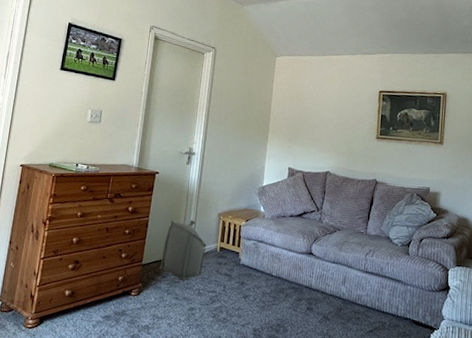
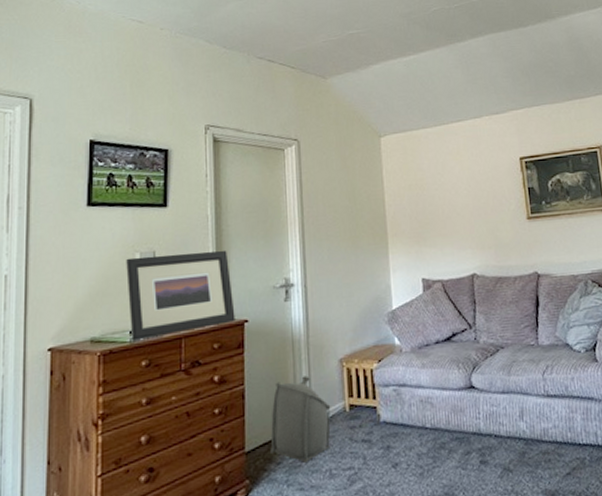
picture frame: none [77,112,152,172] -> present [126,251,235,341]

